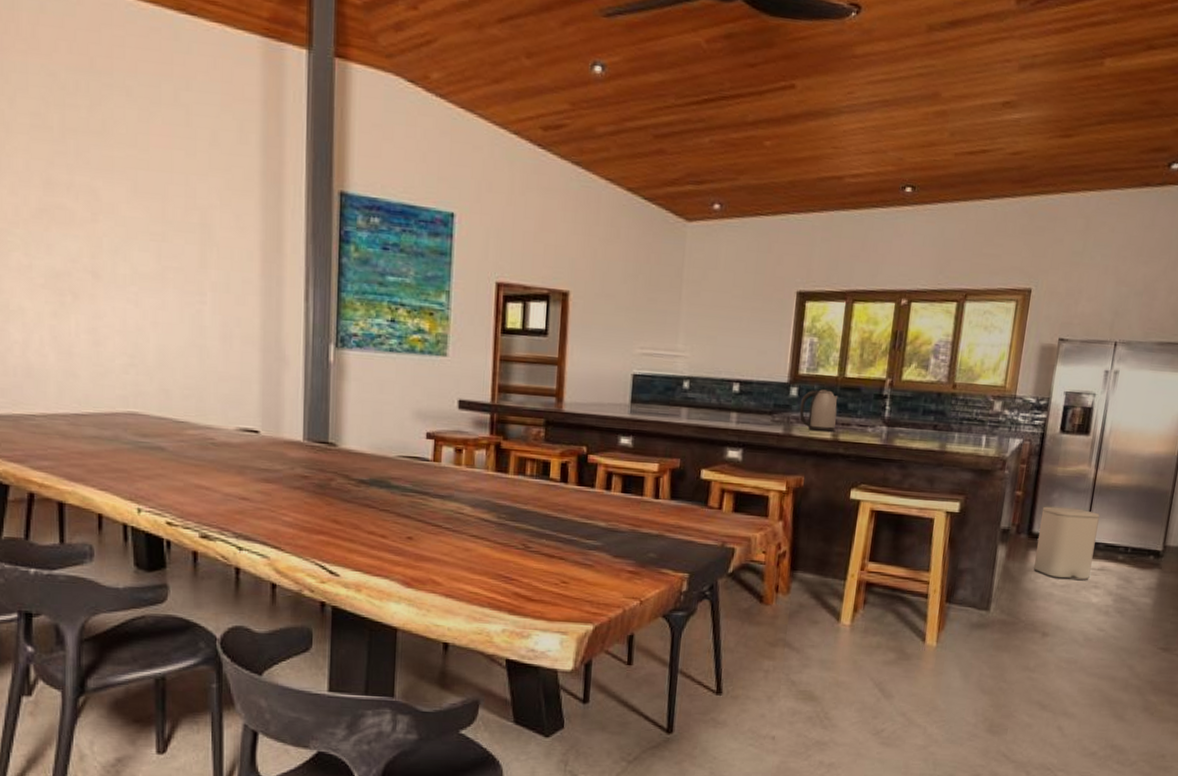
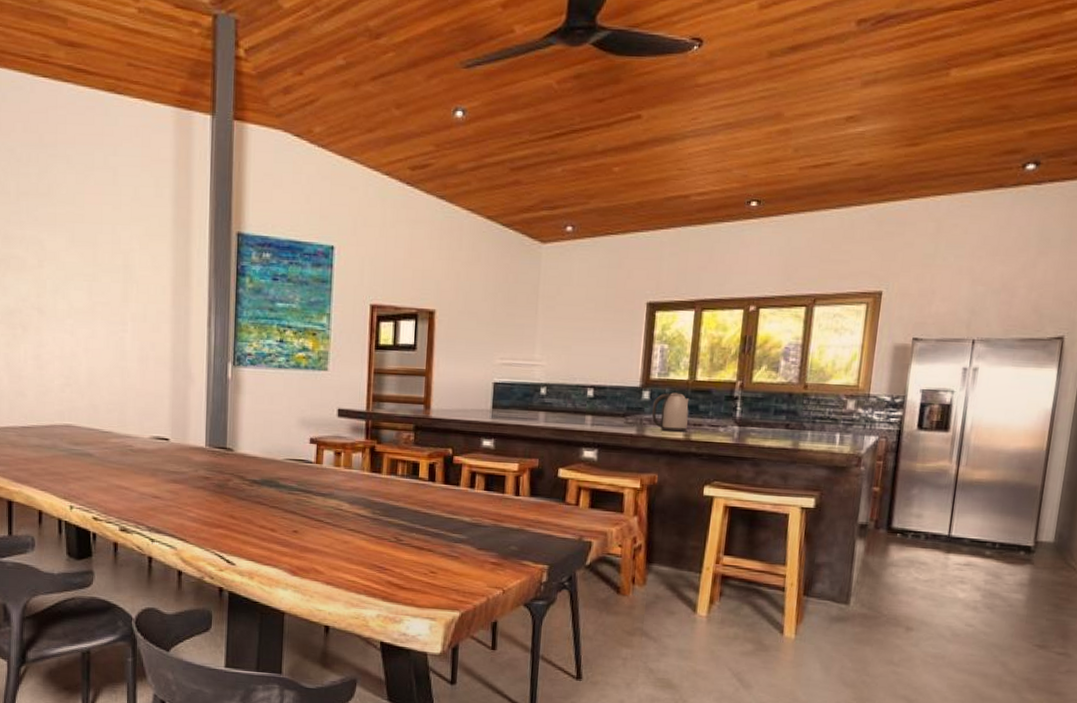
pedal bin: present [1033,506,1100,581] -> none [894,502,963,576]

